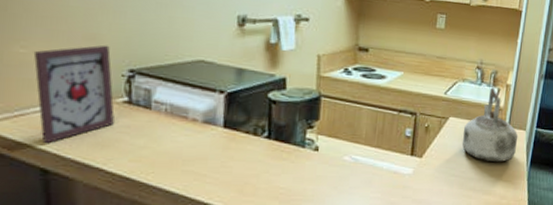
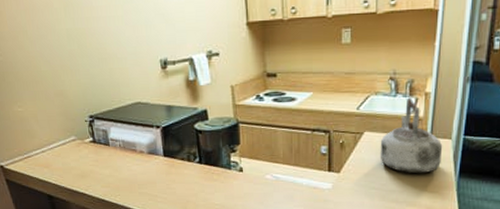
picture frame: present [33,44,115,144] -> none [26,98,88,177]

